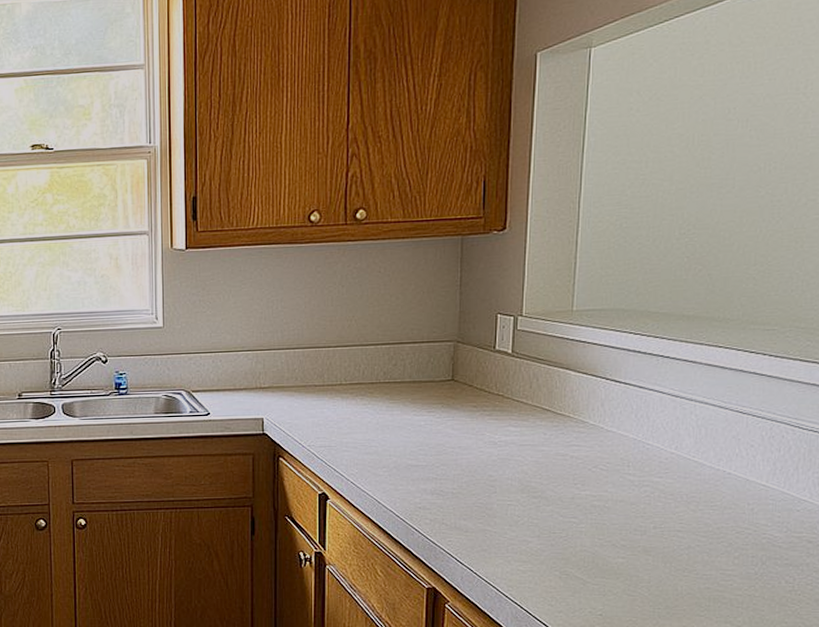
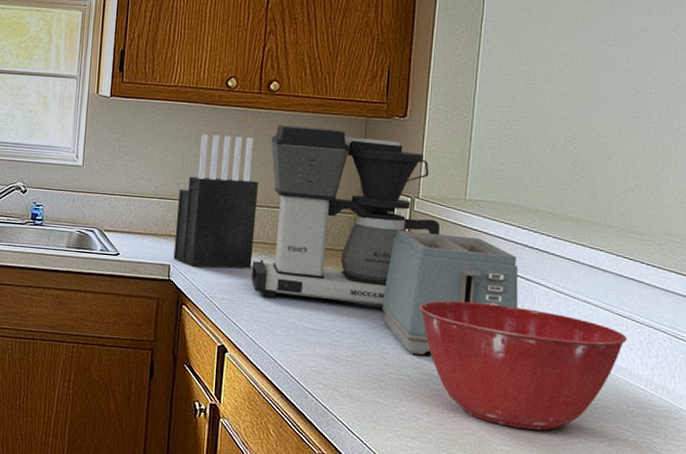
knife block: none [266,274,351,417] -> present [173,134,259,269]
coffee maker: none [348,253,545,441] -> present [251,125,440,305]
toaster: none [487,350,632,479] -> present [382,230,519,356]
mixing bowl: none [527,417,747,539] -> present [419,300,627,431]

